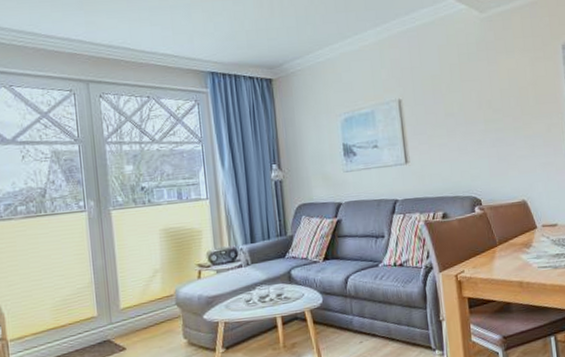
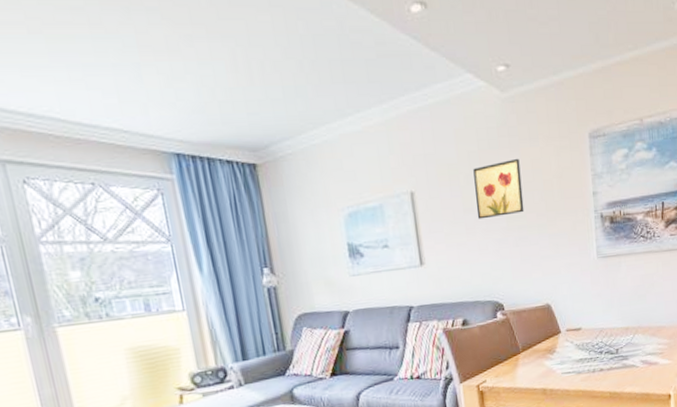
wall art: none [454,68,501,123] -> present [473,158,524,220]

